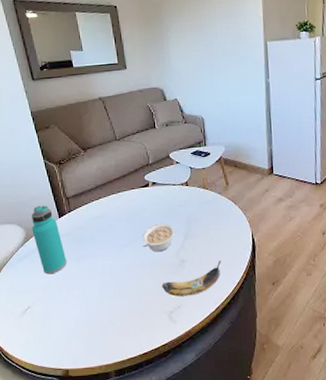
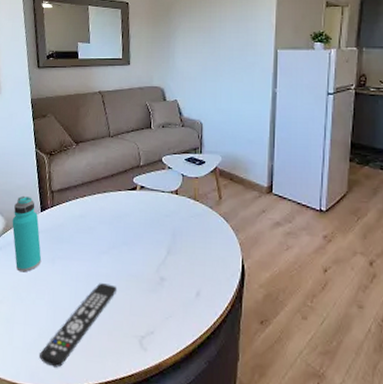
remote control: none [79,272,143,350] -> present [39,283,118,368]
legume: present [142,223,175,252] -> none [122,232,158,265]
banana: present [162,260,222,297] -> none [136,284,205,322]

